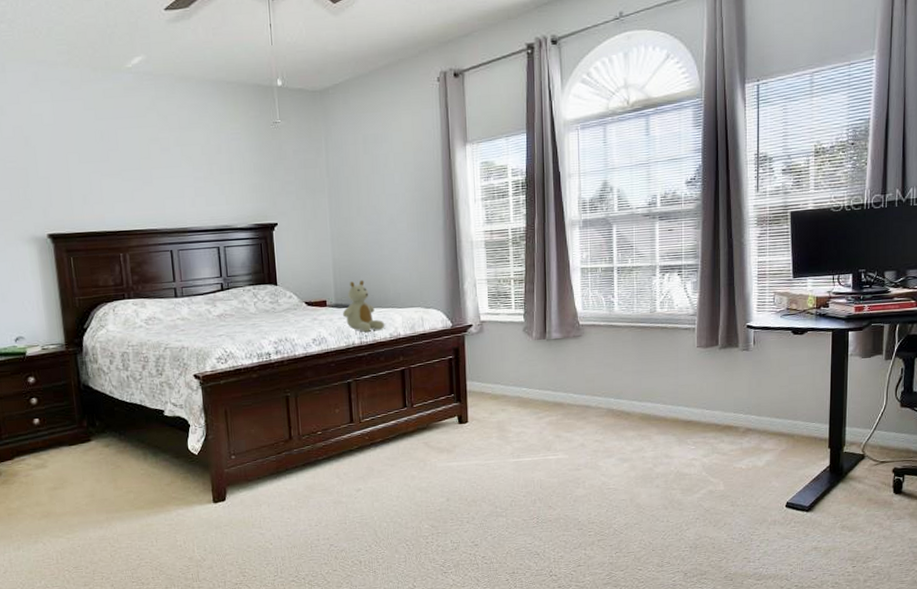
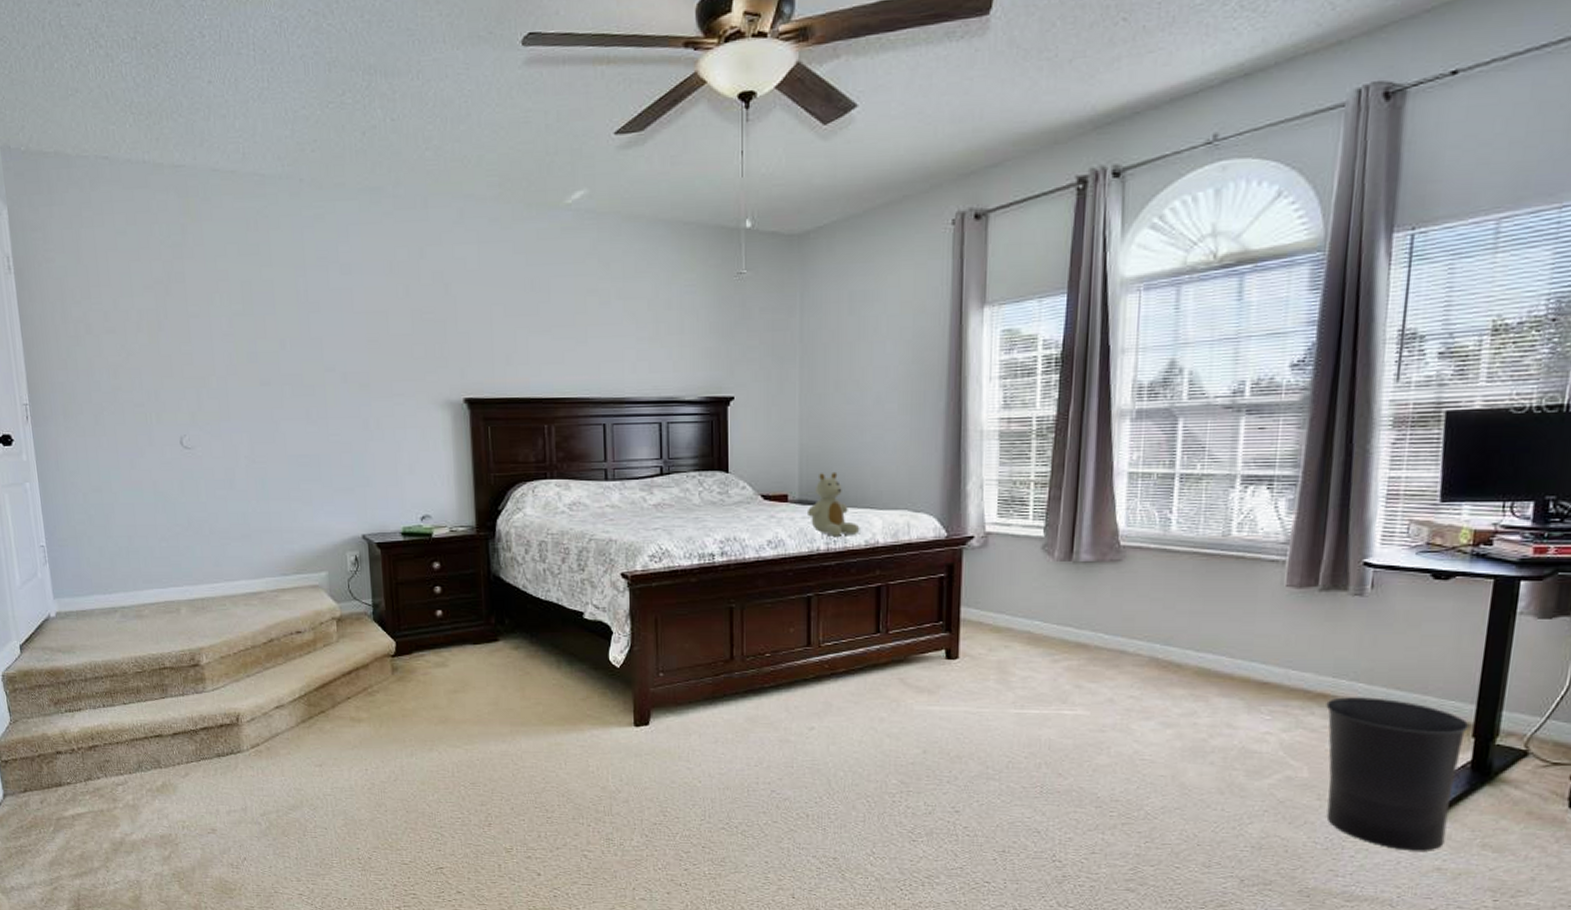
waste bin: none [731,425,826,537] -> present [1326,697,1470,850]

